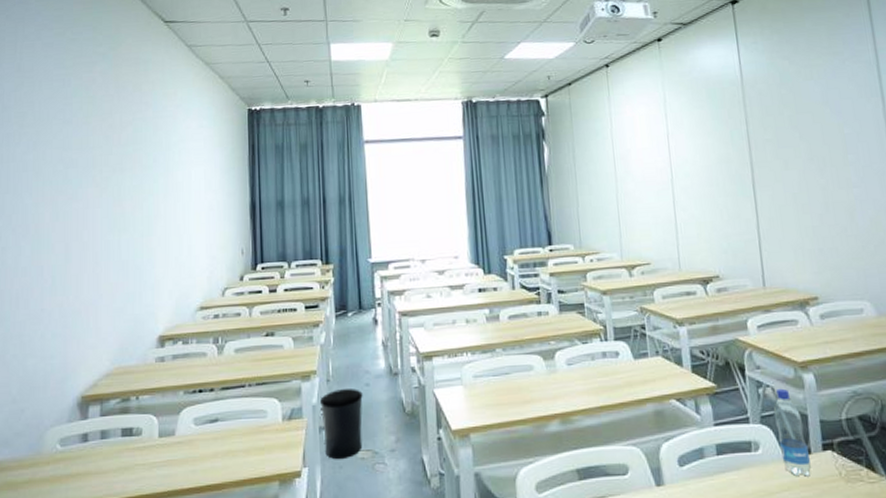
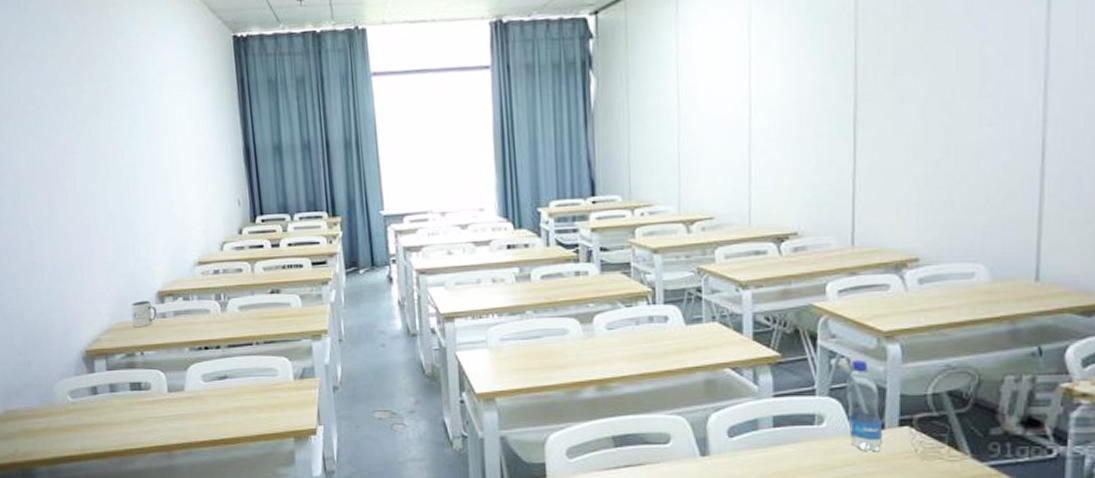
mug: none [131,345,156,372] -> present [130,300,158,328]
waste bin: present [320,389,363,459] -> none [333,349,380,418]

